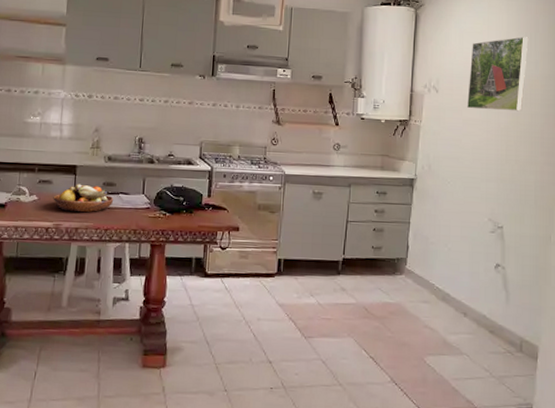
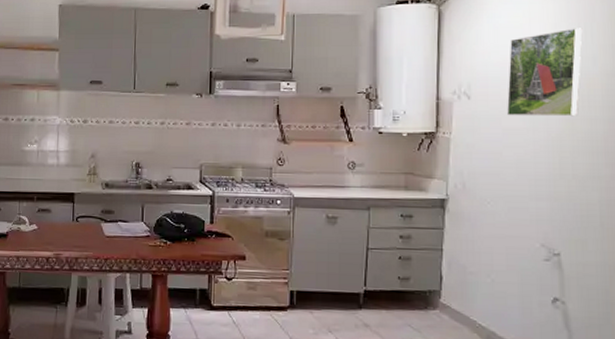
fruit bowl: present [53,184,114,213] -> none [52,212,113,242]

